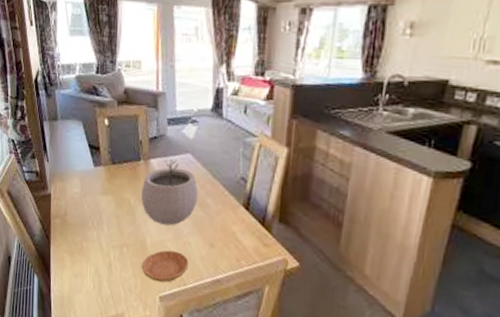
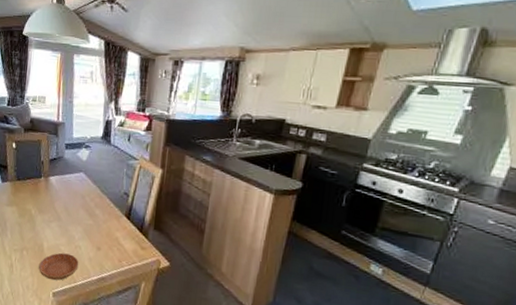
plant pot: present [140,158,198,226] -> none [40,176,89,232]

